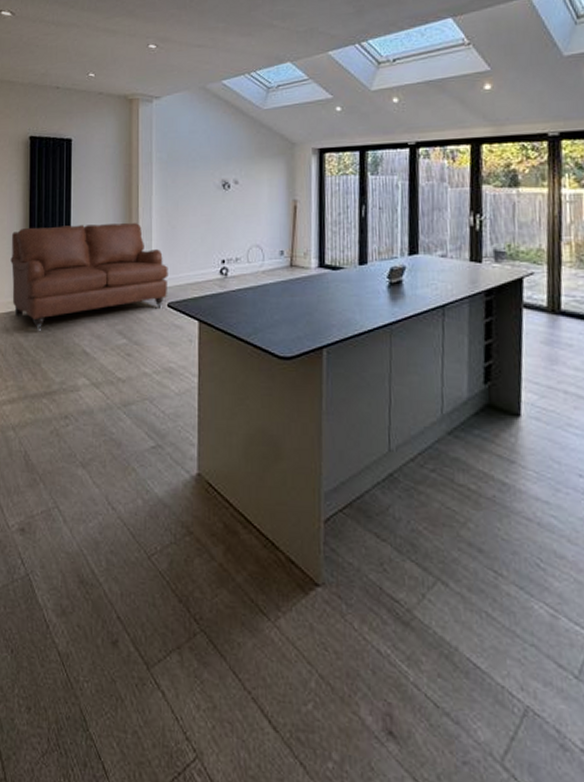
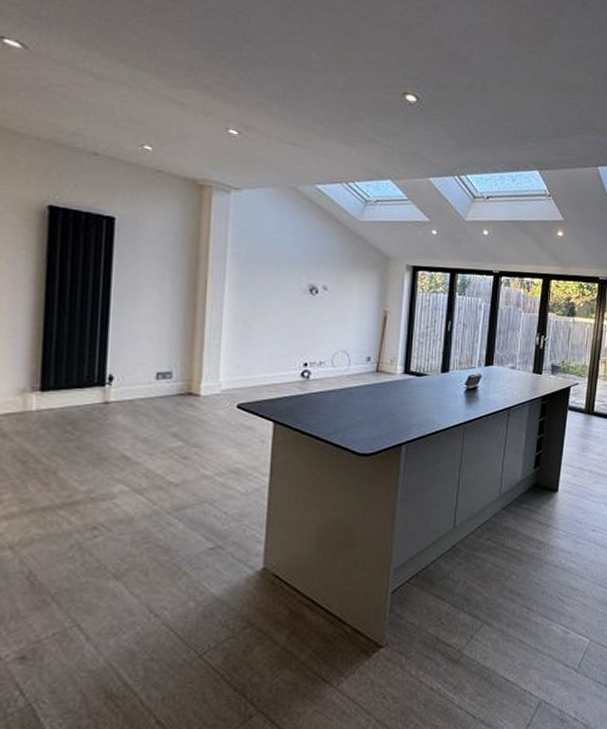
sofa: present [10,223,168,332] -> none [11,314,240,436]

